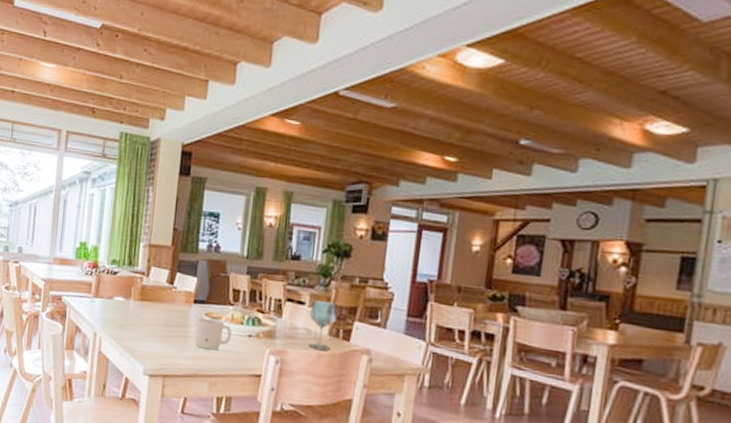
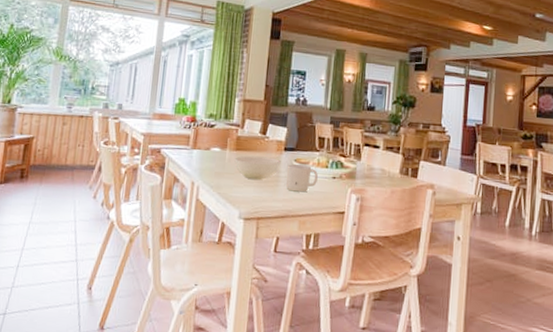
bowl: none [139,306,190,334] -> present [234,155,281,180]
wine glass: present [308,300,337,351] -> none [383,144,406,188]

